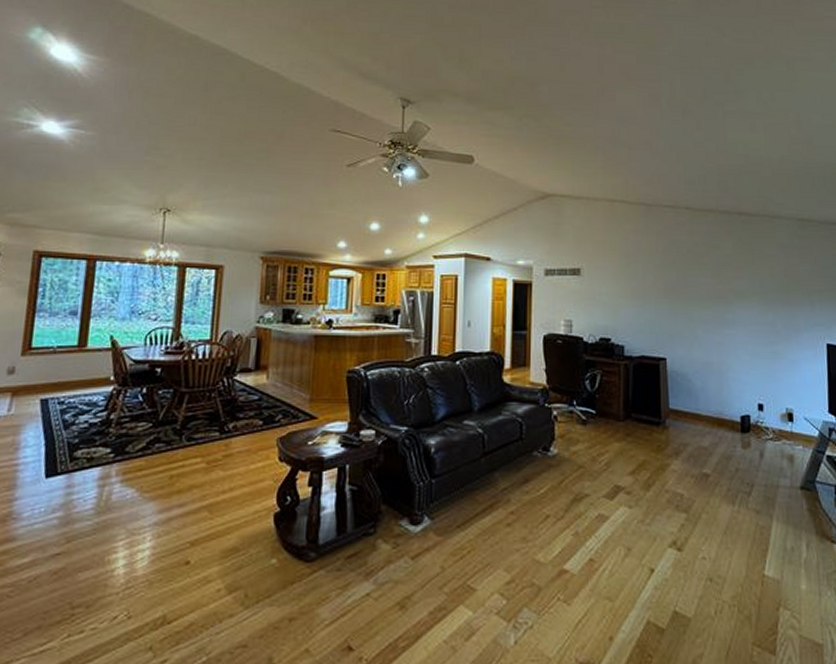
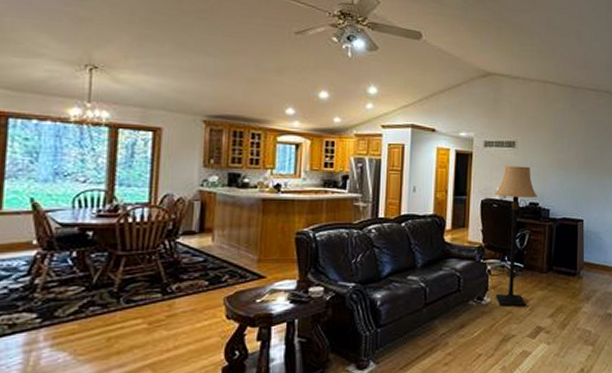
lamp: none [559,296,610,461] -> present [495,166,538,307]

